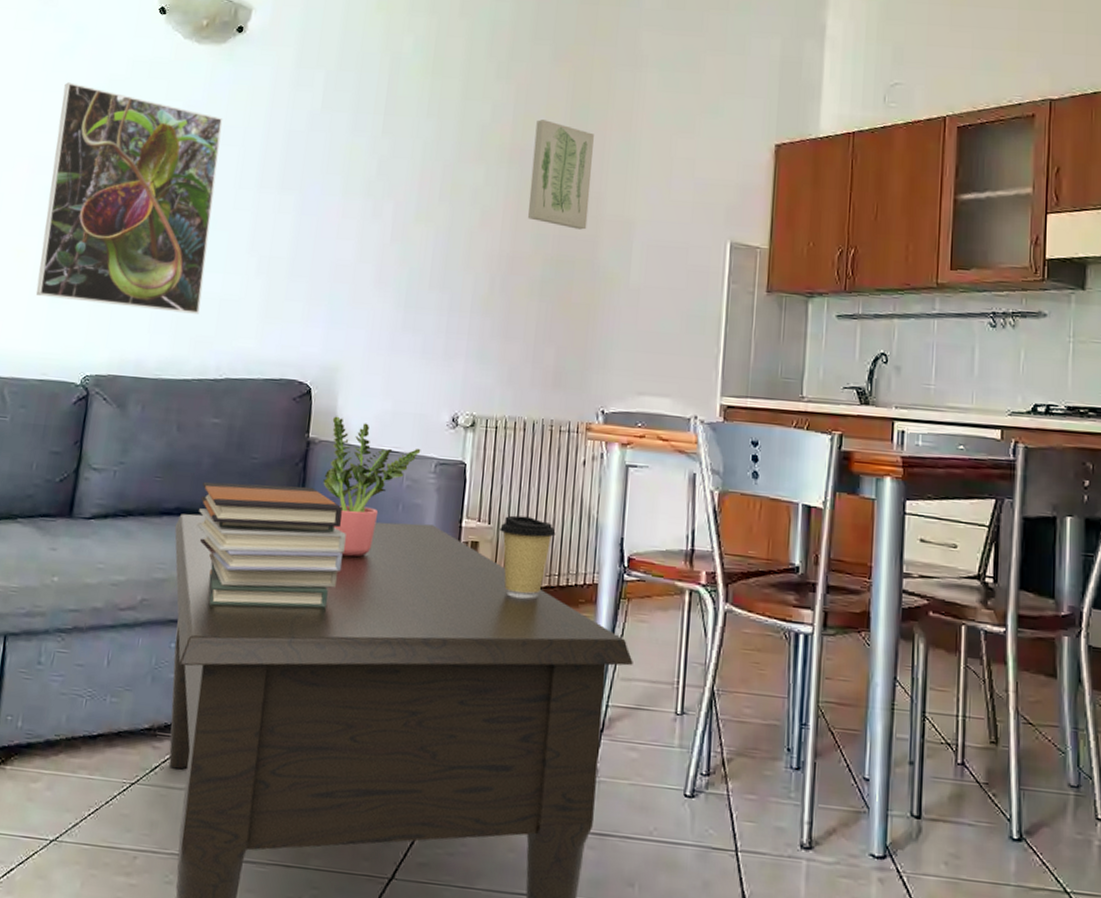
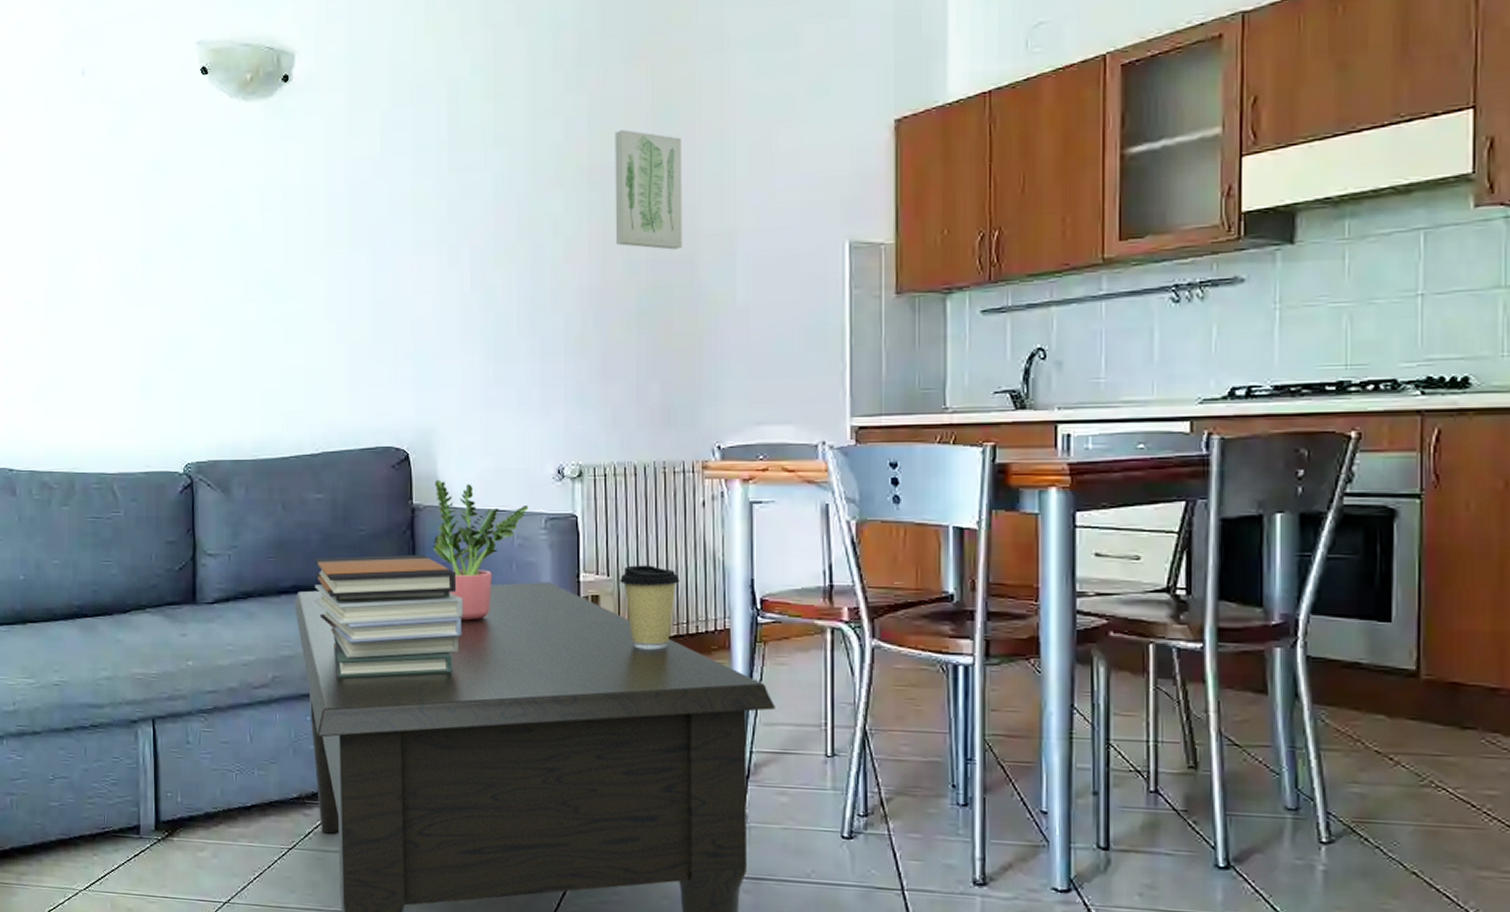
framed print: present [36,82,223,314] -> none [120,163,286,390]

